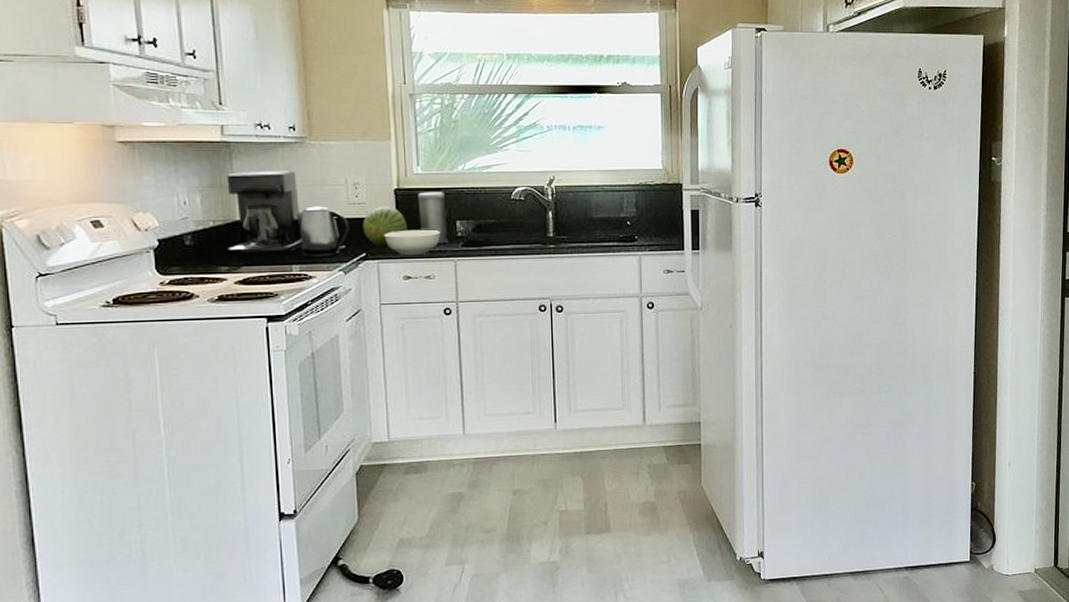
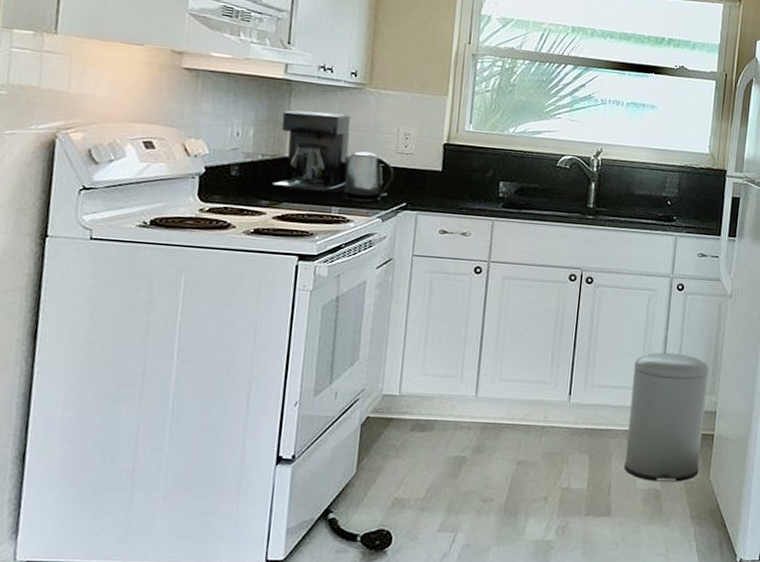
fruit: present [362,205,408,247] -> none [407,158,452,200]
bowl: present [384,229,440,255] -> none [427,184,483,211]
canister: present [418,192,449,244] -> none [463,150,492,203]
pedal bin: none [614,370,691,495] -> present [624,352,709,482]

